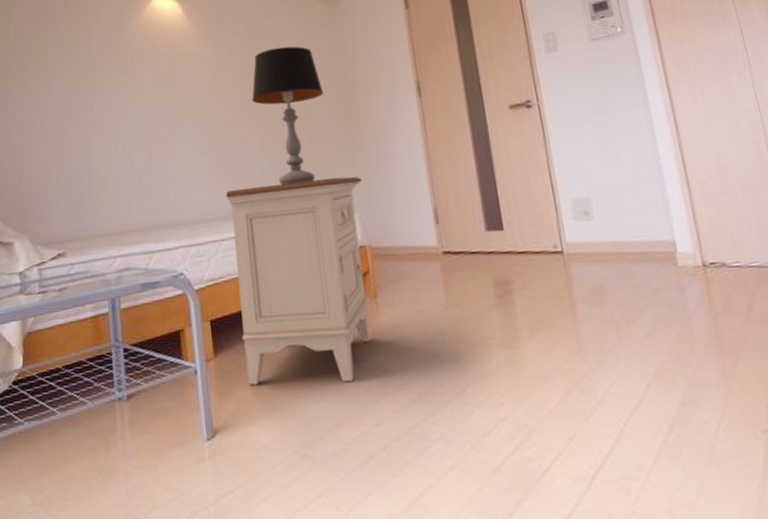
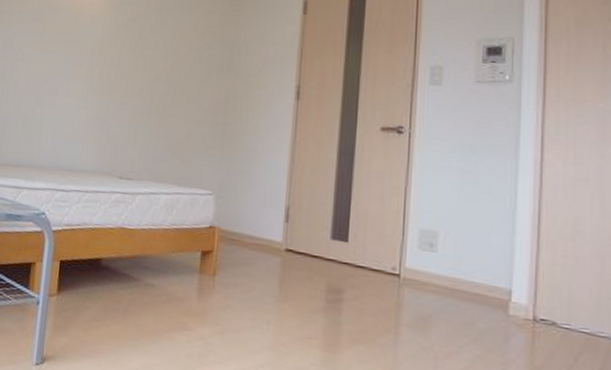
nightstand: present [226,176,371,386] -> none [82,147,225,346]
table lamp: present [252,46,323,186] -> none [140,25,208,158]

